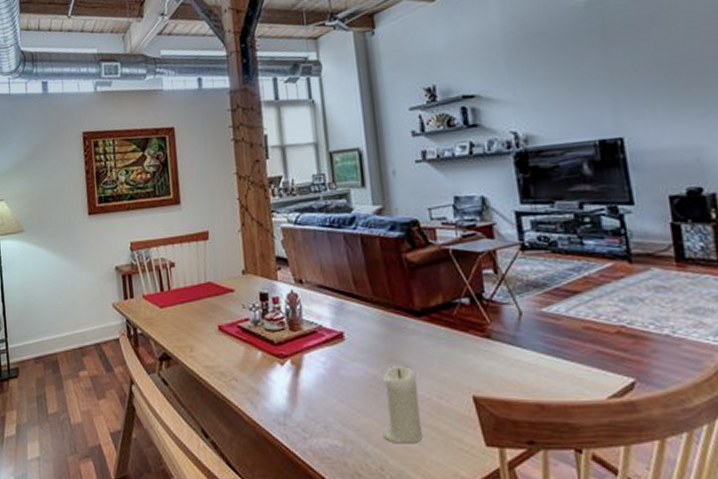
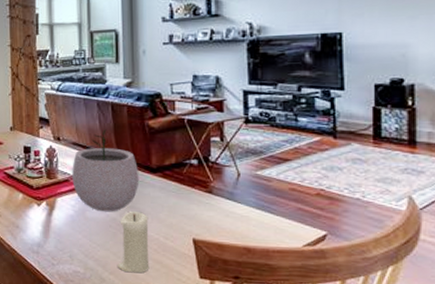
plant pot: none [319,267,402,369] -> present [72,129,140,212]

